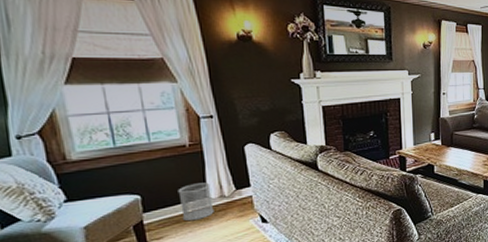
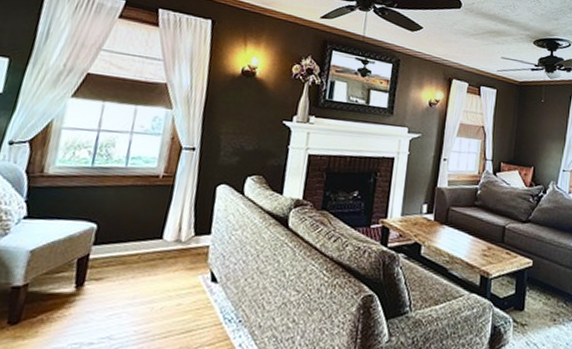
wastebasket: present [178,182,214,222] -> none [129,220,170,265]

